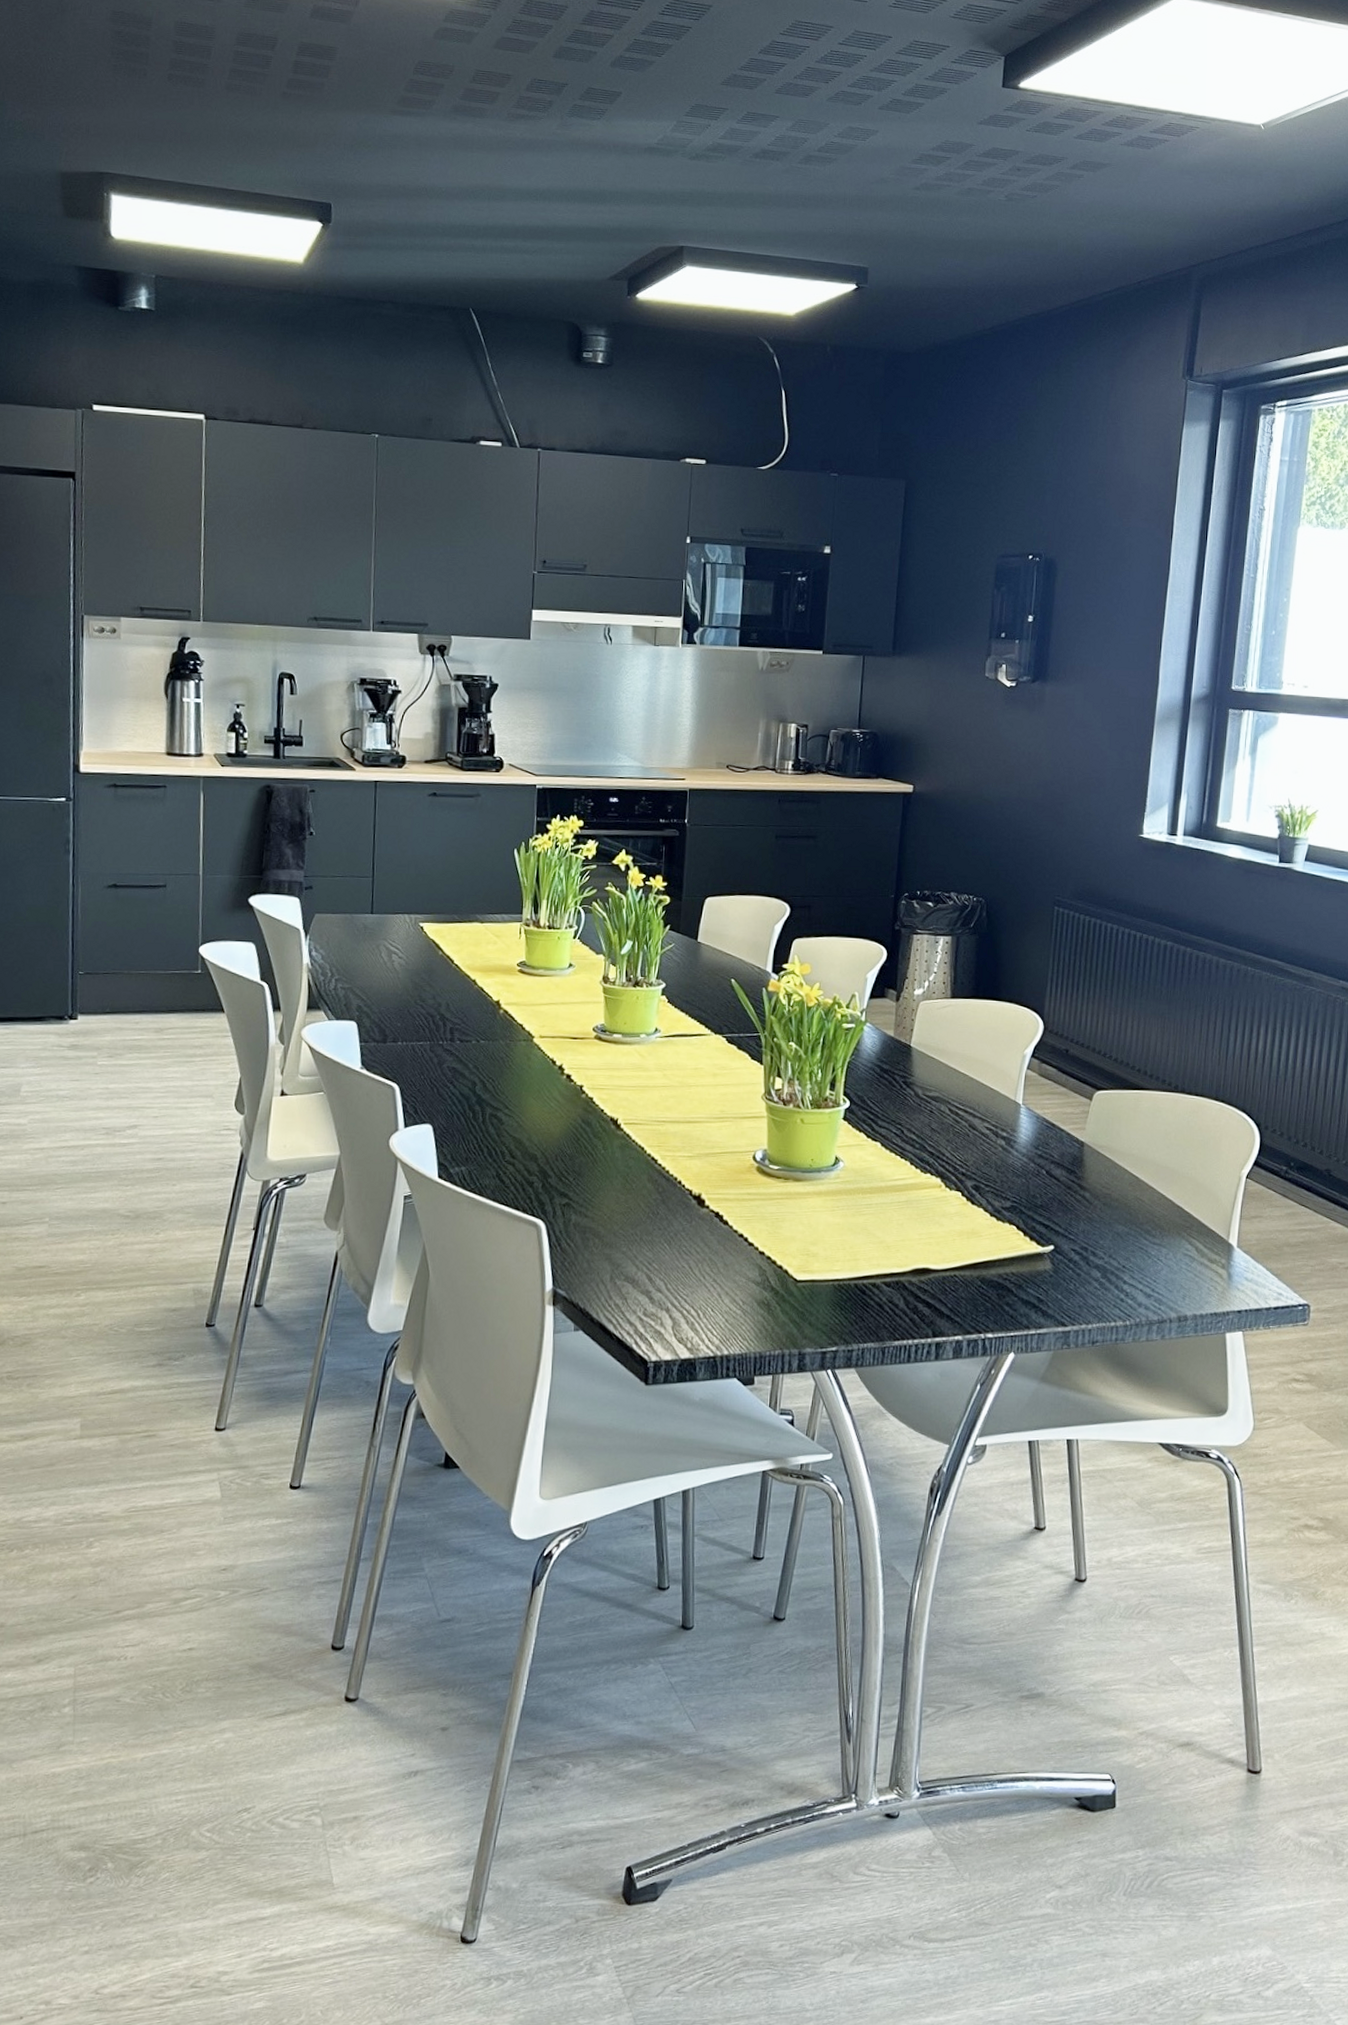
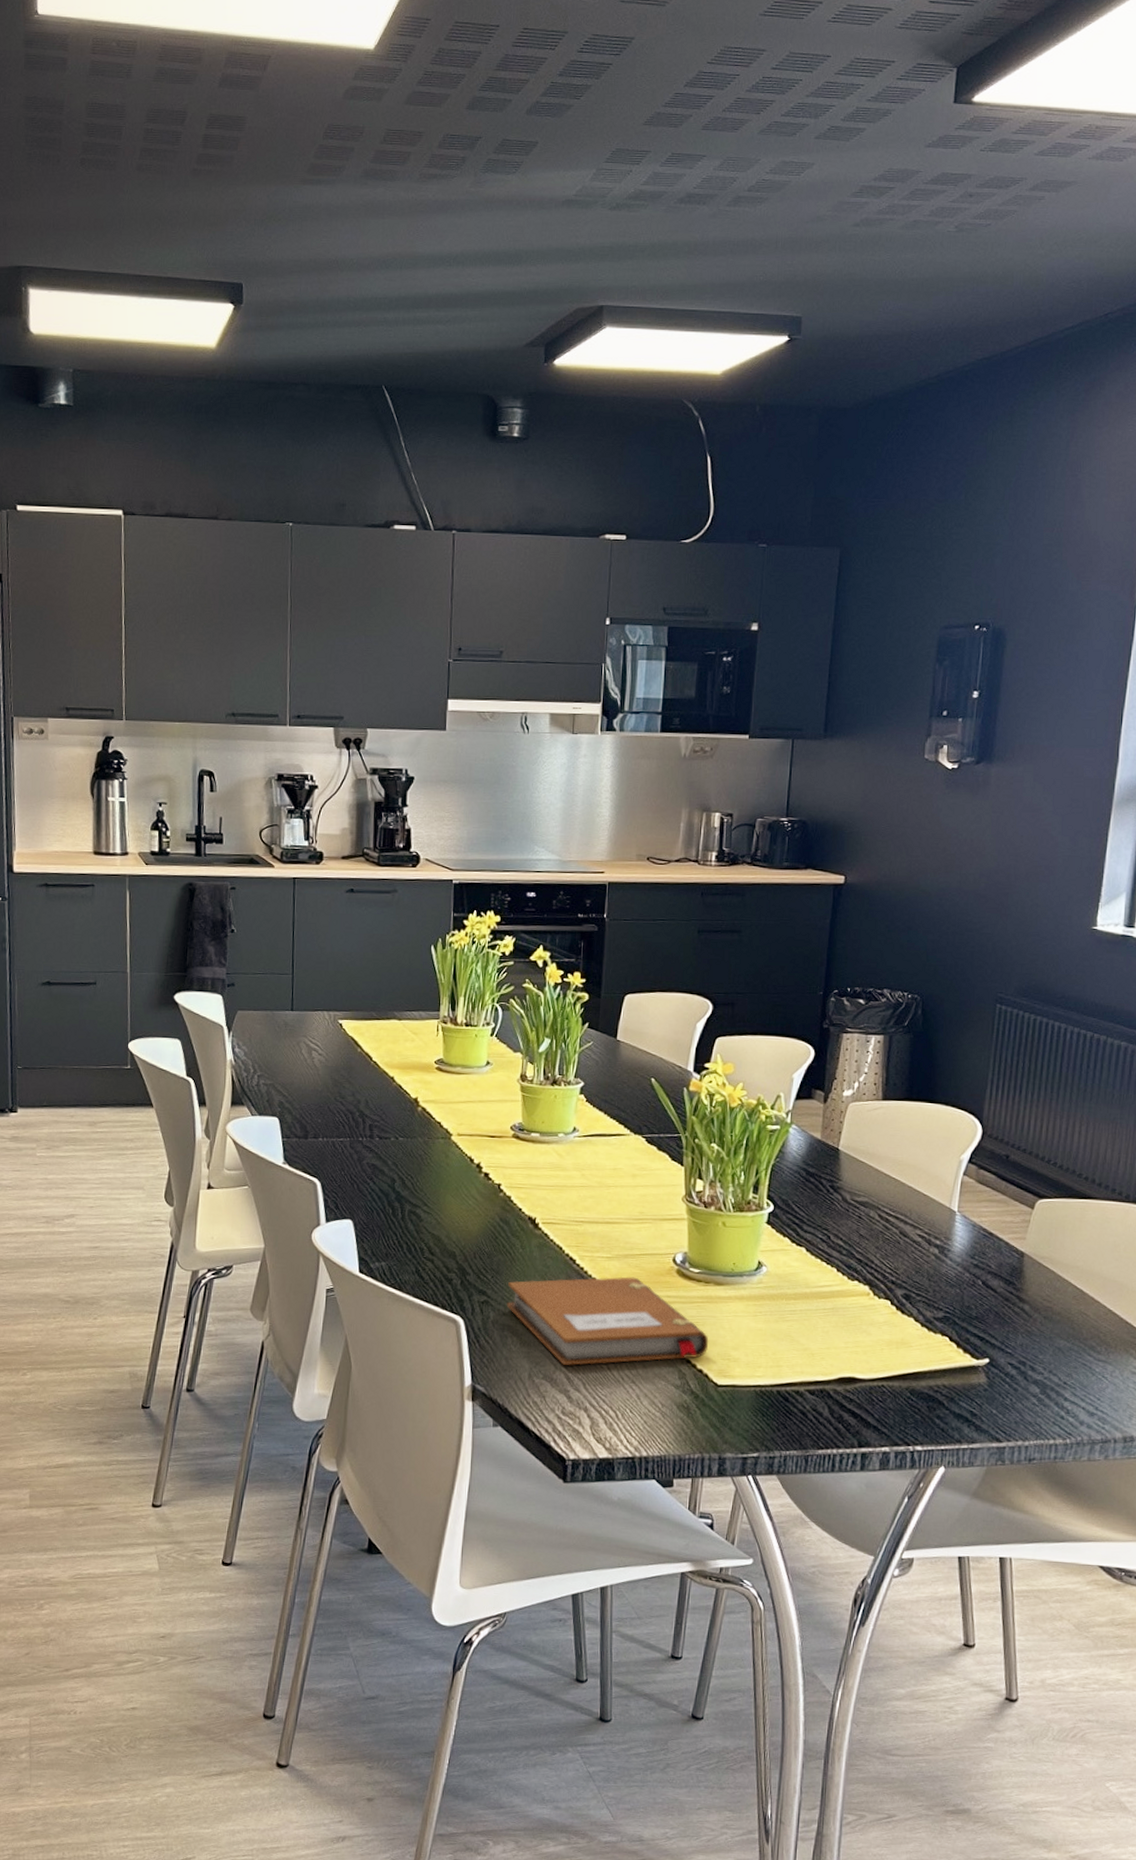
notebook: none [588,1175,789,1266] -> present [506,1276,709,1365]

